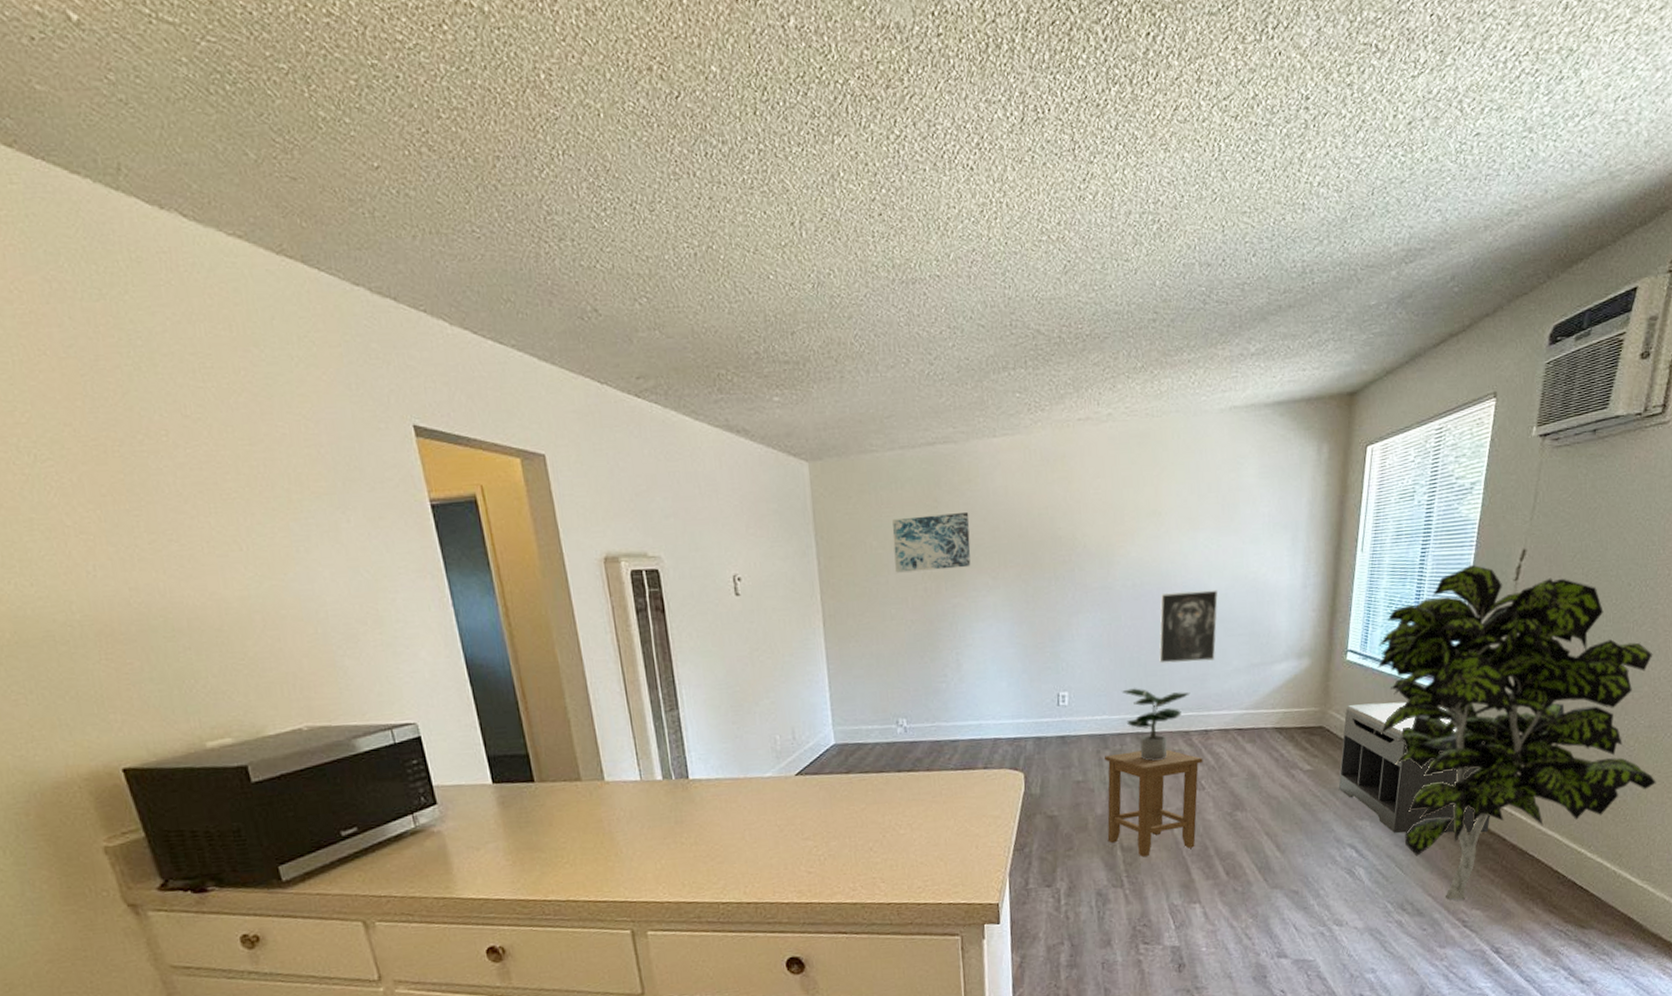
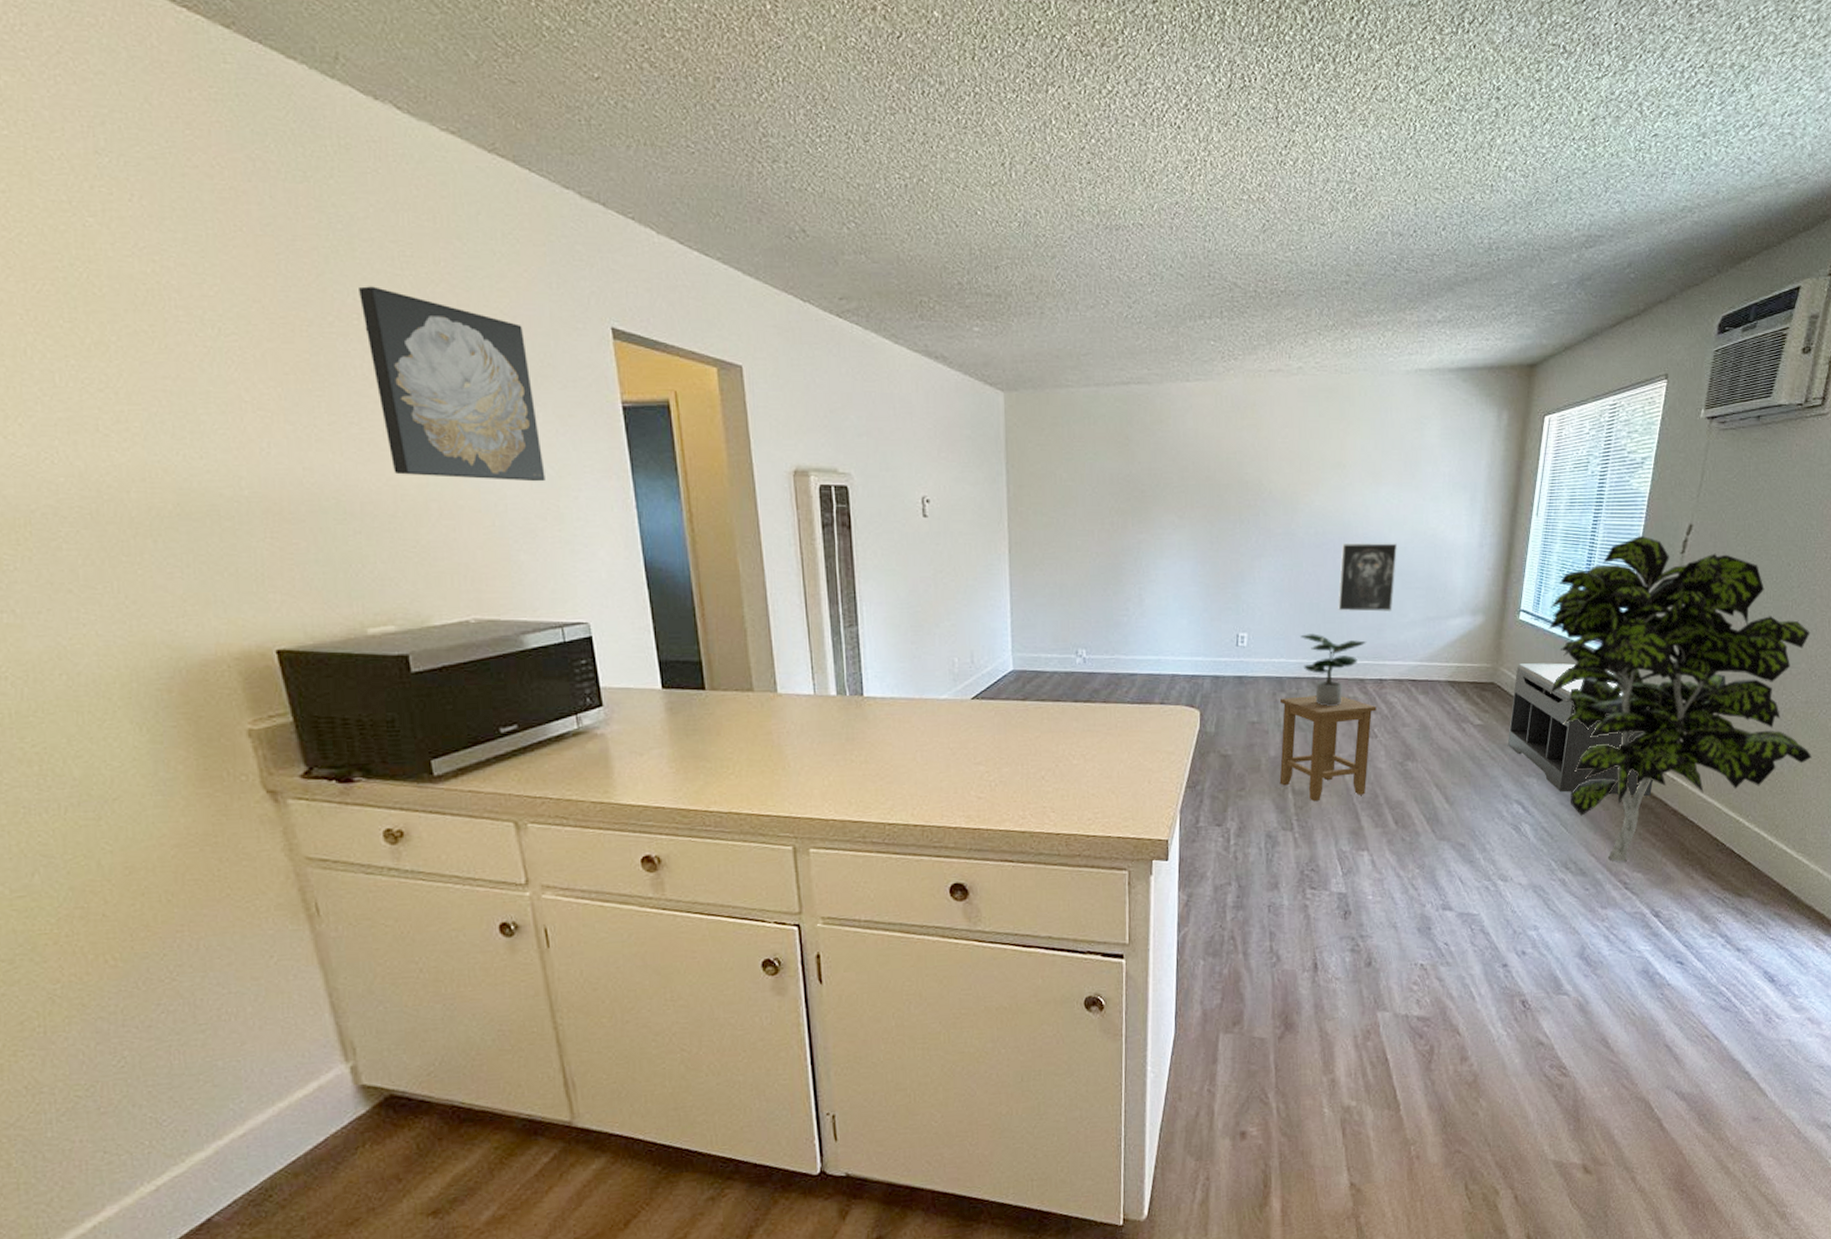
wall art: none [164,401,362,589] -> present [359,286,545,482]
wall art: present [892,513,971,573] -> none [1083,452,1159,506]

